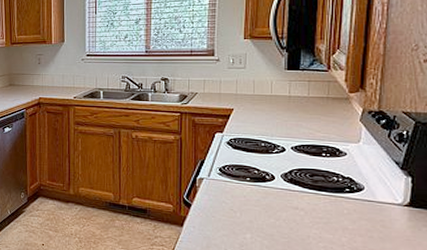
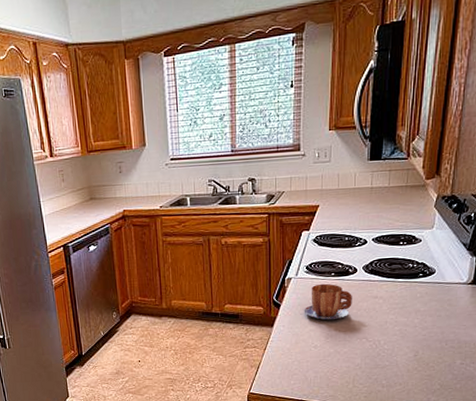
mug: none [216,187,270,227] -> present [304,283,352,320]

